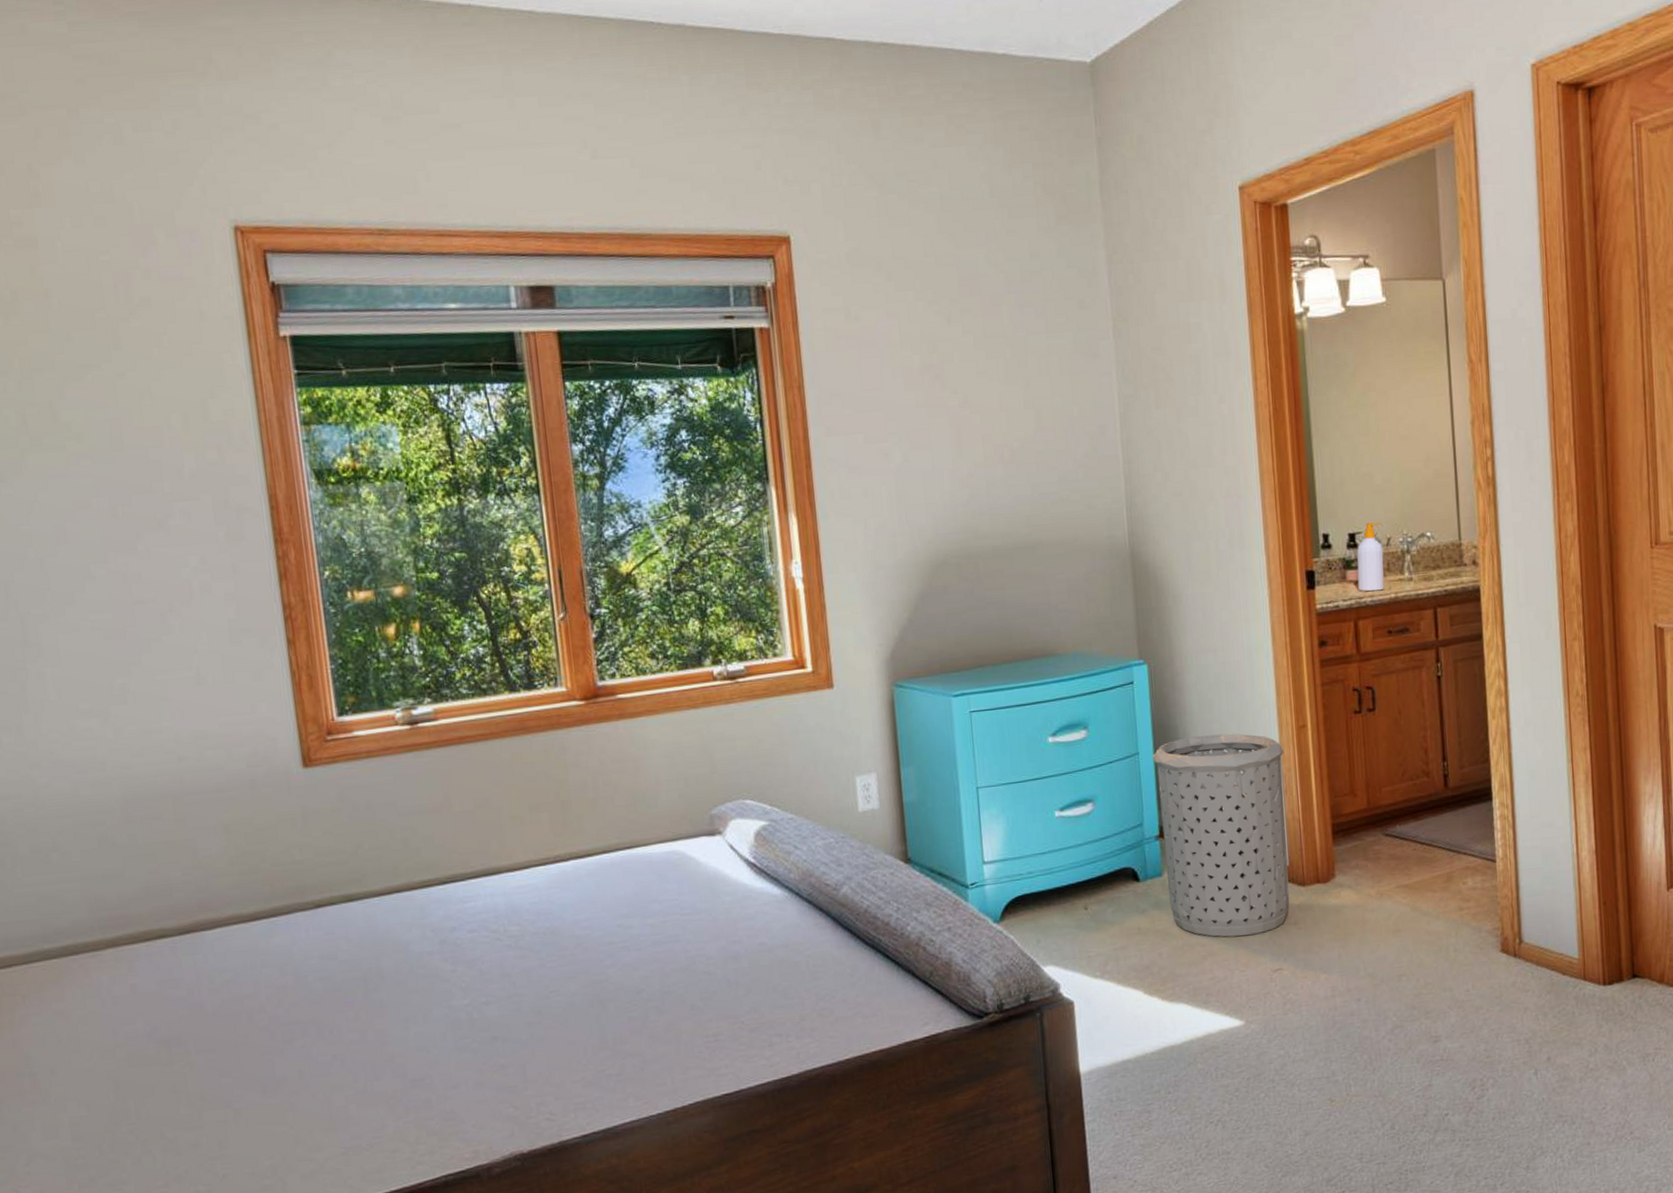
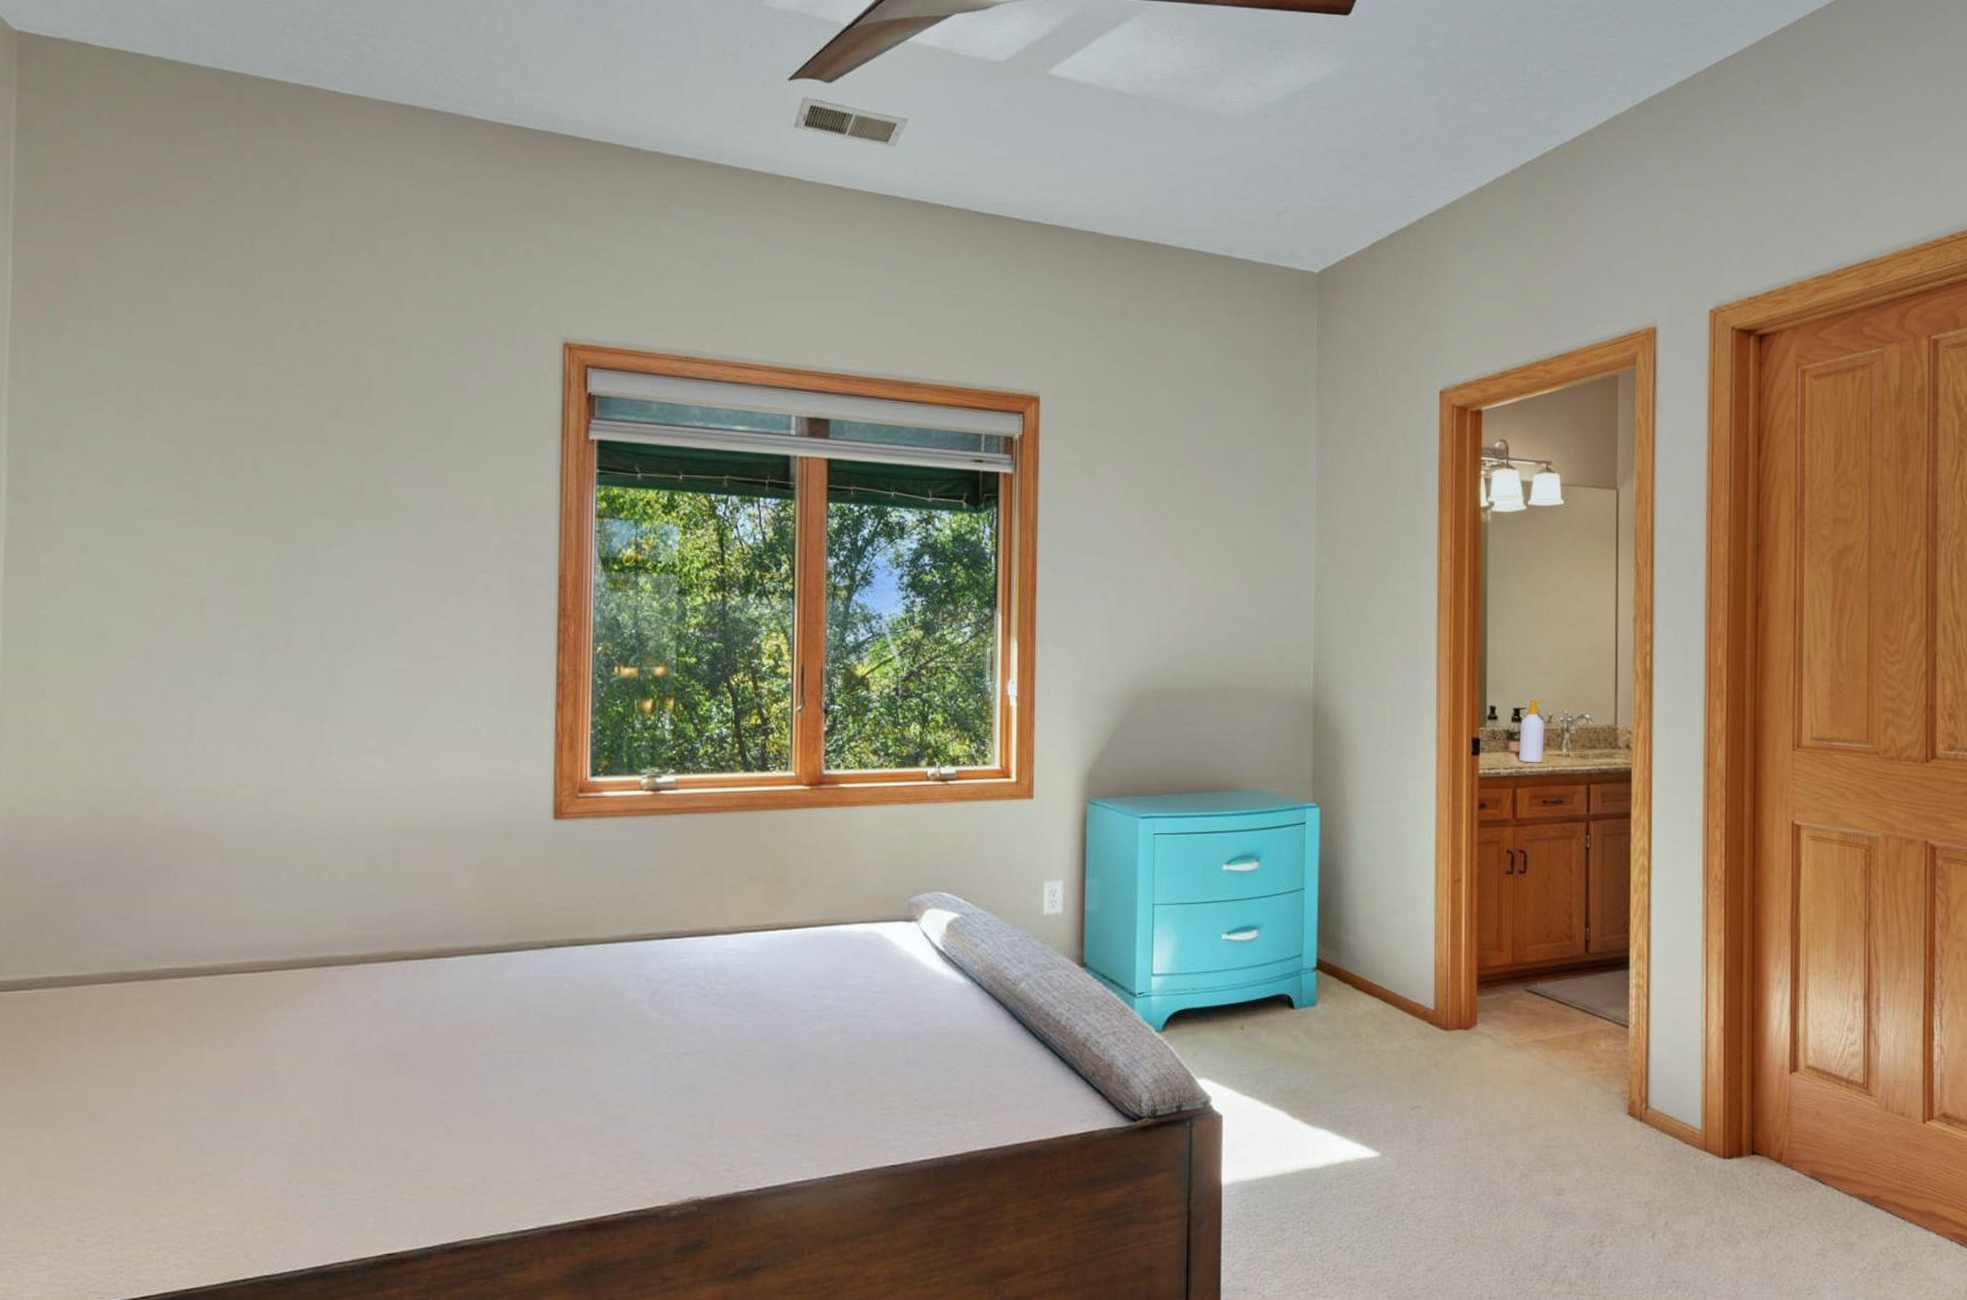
laundry basket: present [1152,733,1290,937] -> none [1316,879,1439,1072]

